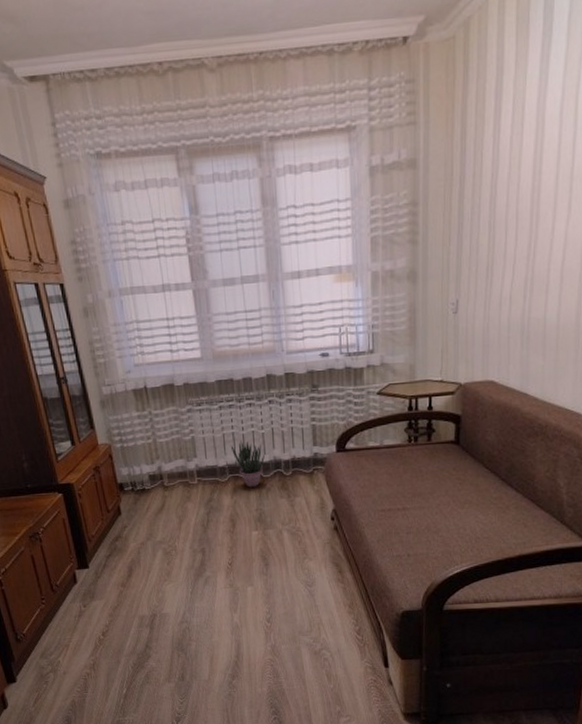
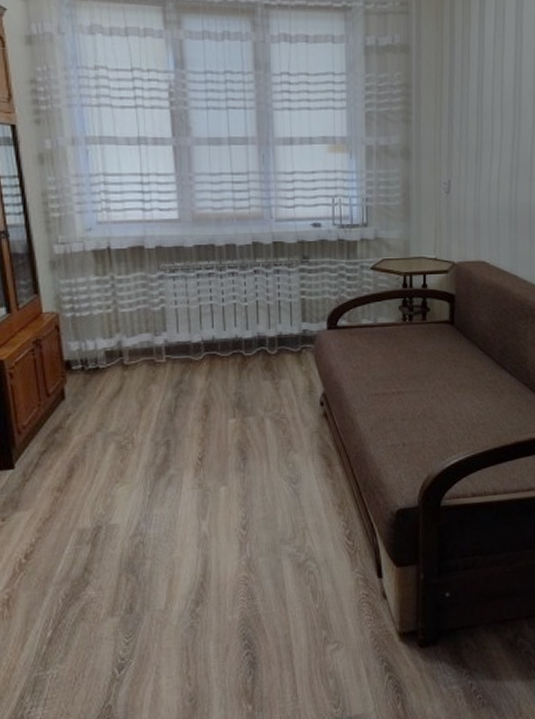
potted plant: present [230,440,265,488] -> none [207,313,247,368]

